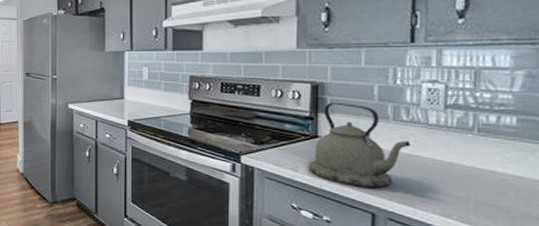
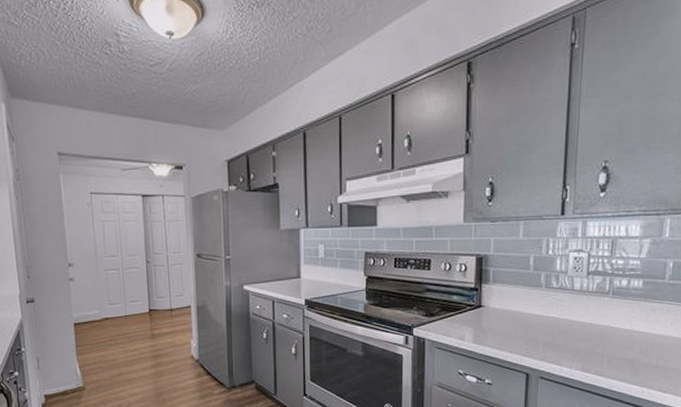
kettle: present [308,102,410,188] -> none [473,273,559,350]

